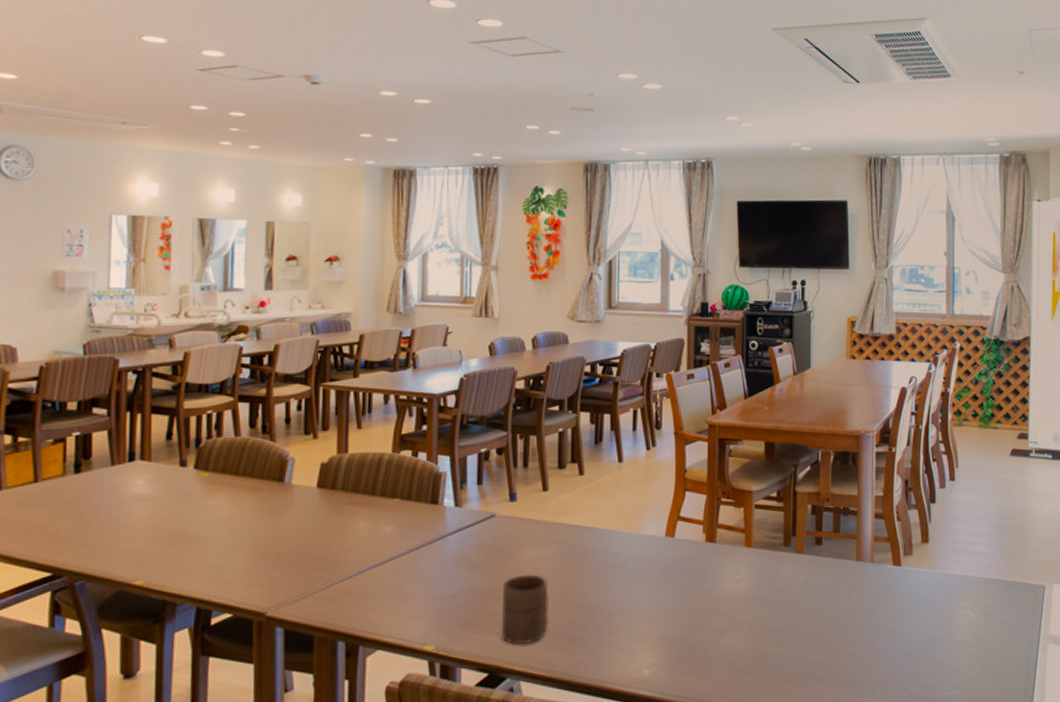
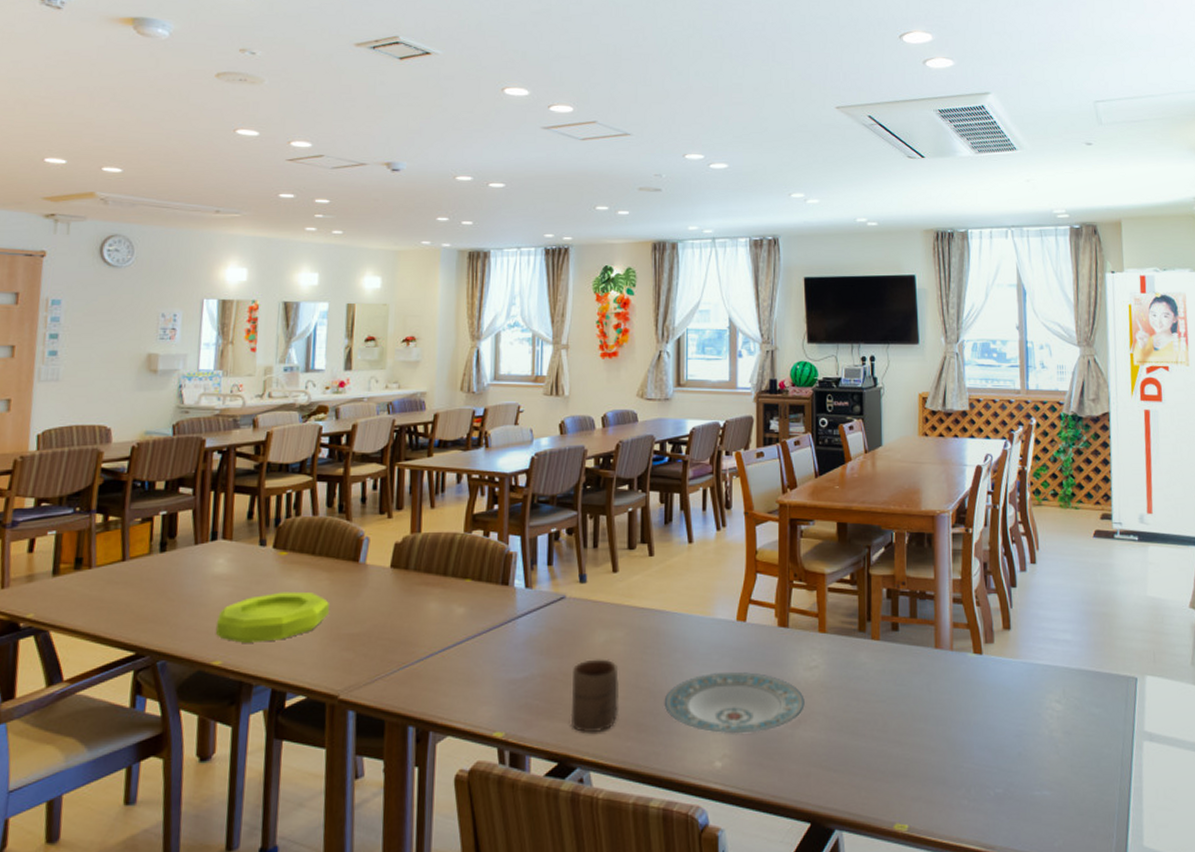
bowl: none [136,511,255,563] -> present [215,591,330,643]
plate: none [593,585,730,644] -> present [664,672,805,734]

